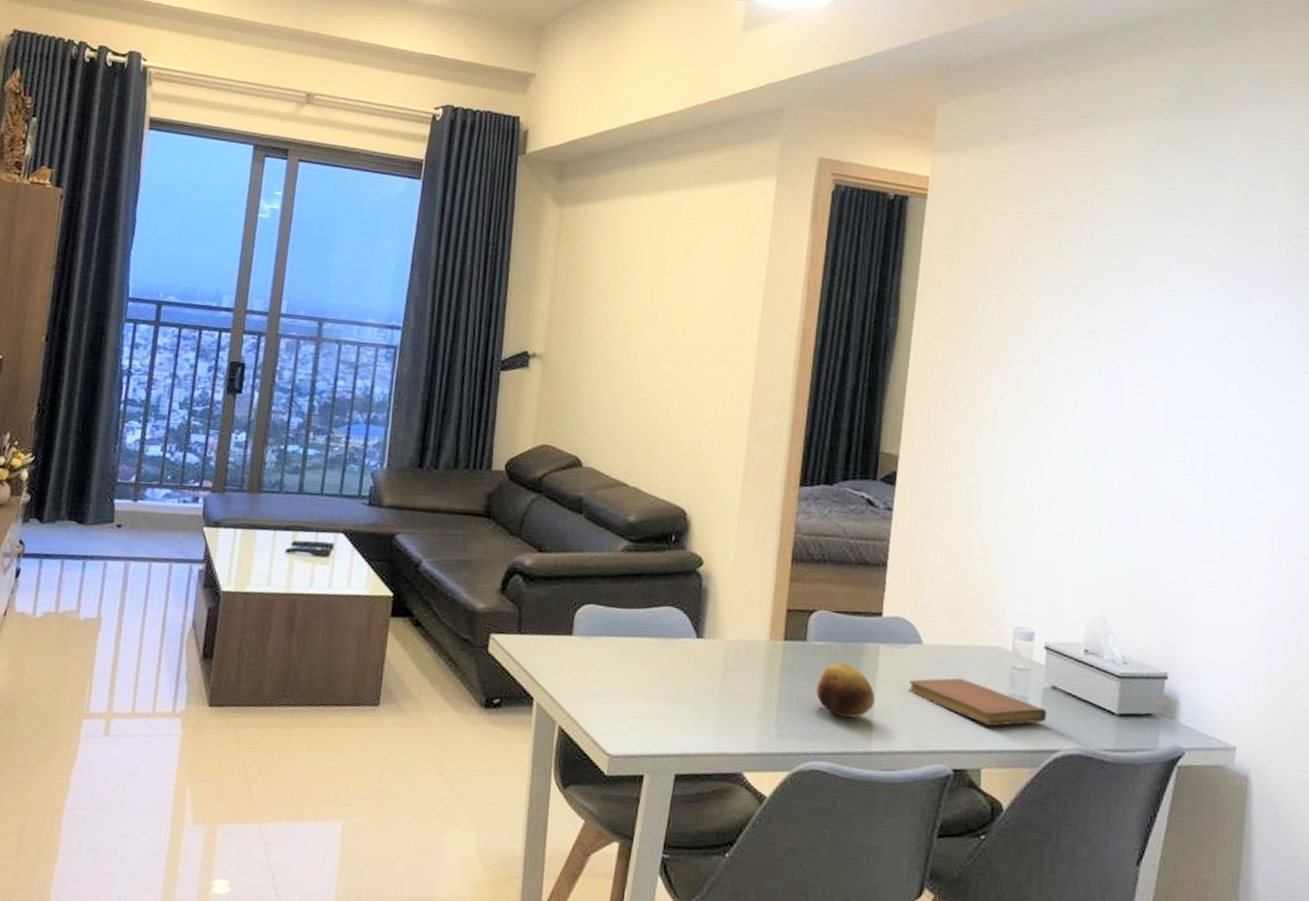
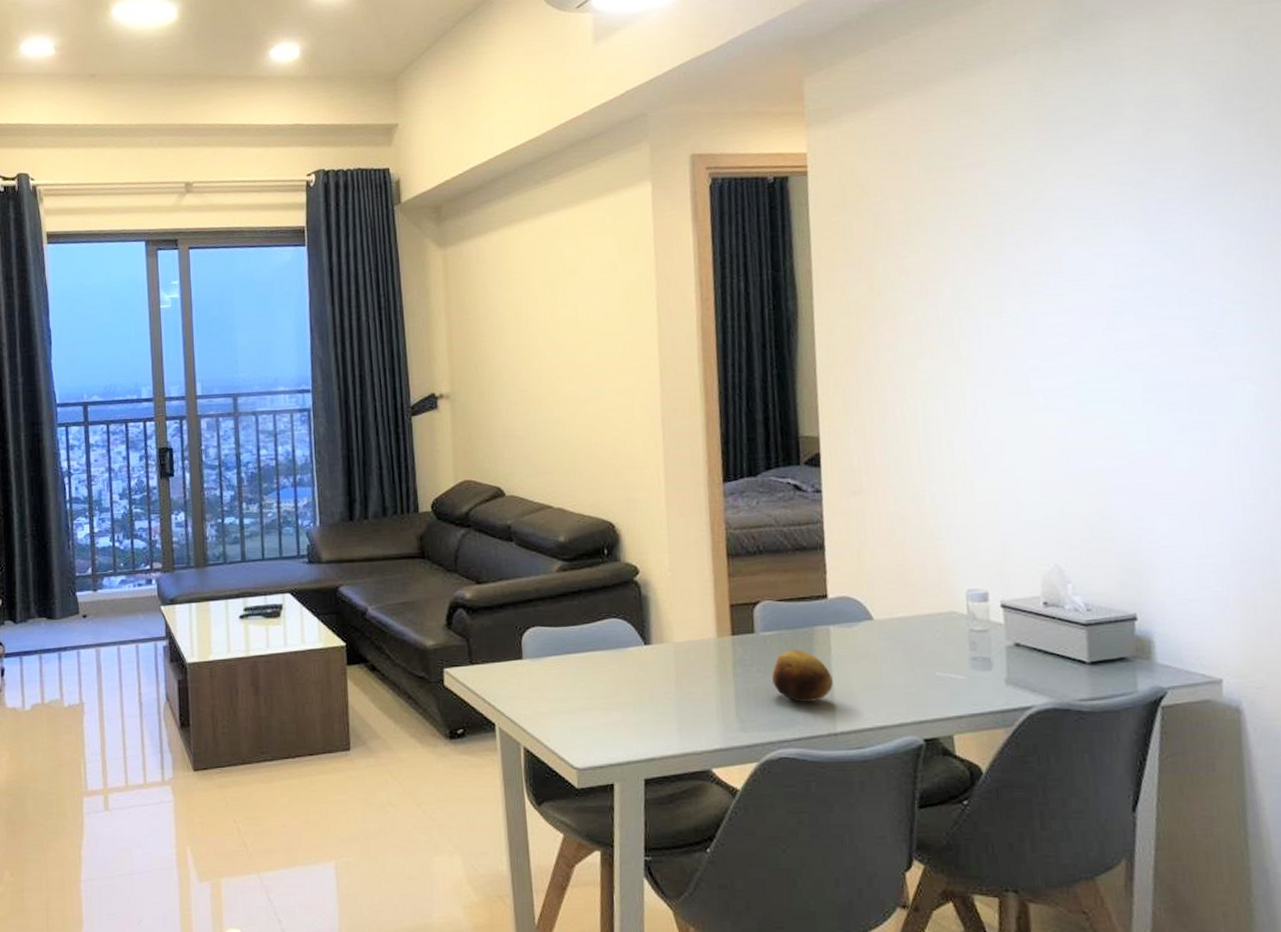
notebook: present [909,678,1047,726] -> none [866,649,1014,692]

